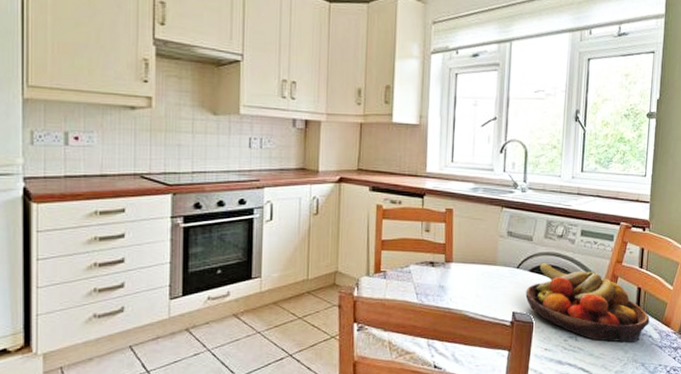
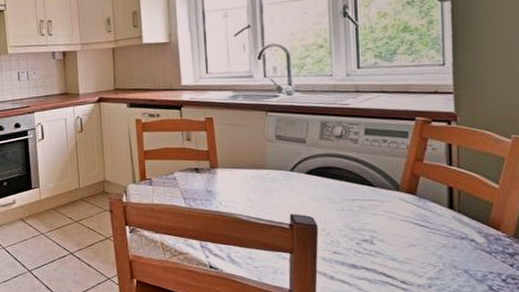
fruit bowl: present [525,262,650,342] -> none [304,164,470,247]

